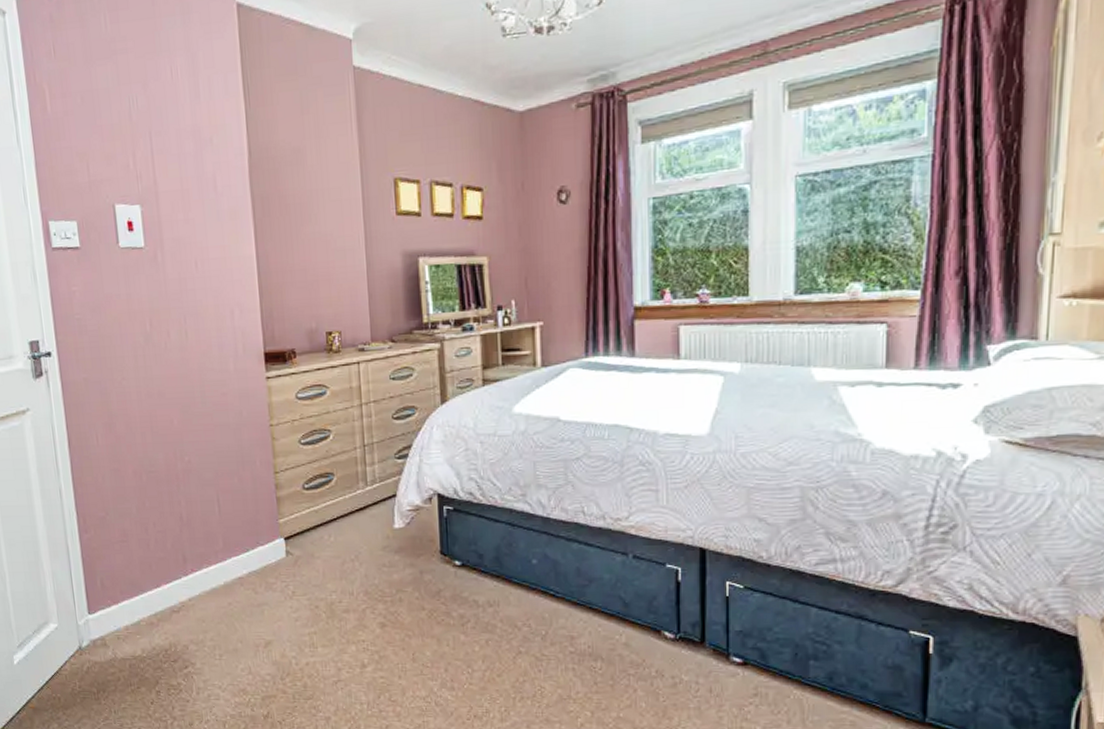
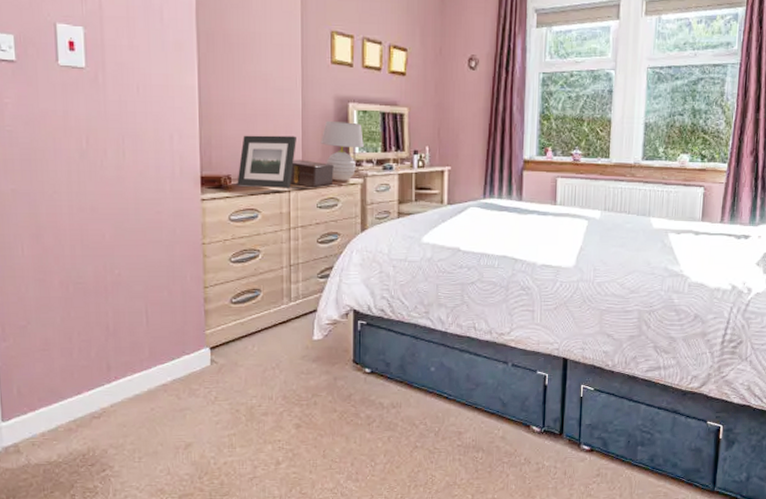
picture frame: none [302,300,363,361] -> present [237,135,296,189]
jewelry box: none [358,326,407,358] -> present [290,159,334,188]
table lamp: none [389,279,439,348] -> present [320,120,364,181]

